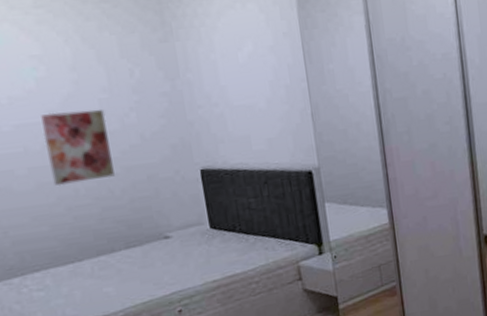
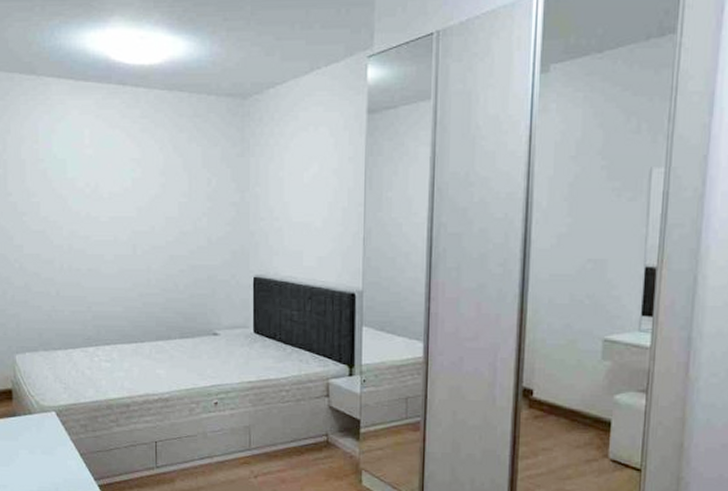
wall art: present [41,109,115,186] -> none [130,209,182,274]

